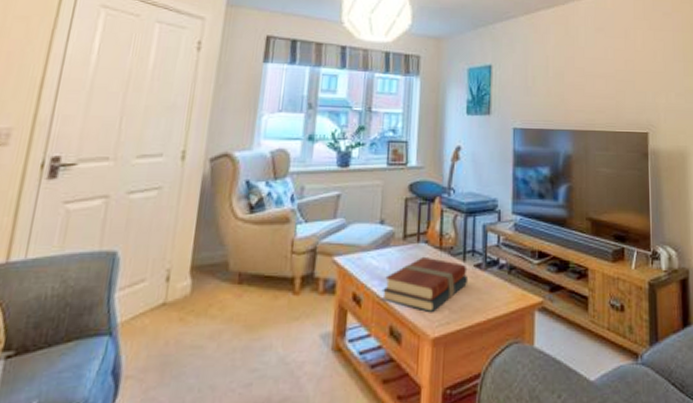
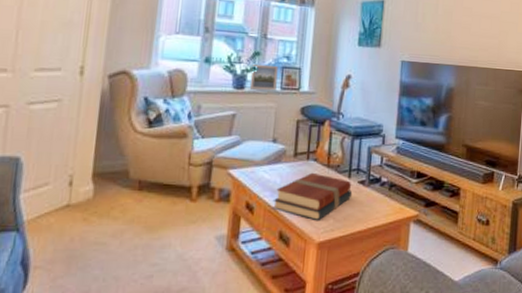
picture frame: none [354,139,384,167] -> present [249,65,278,91]

